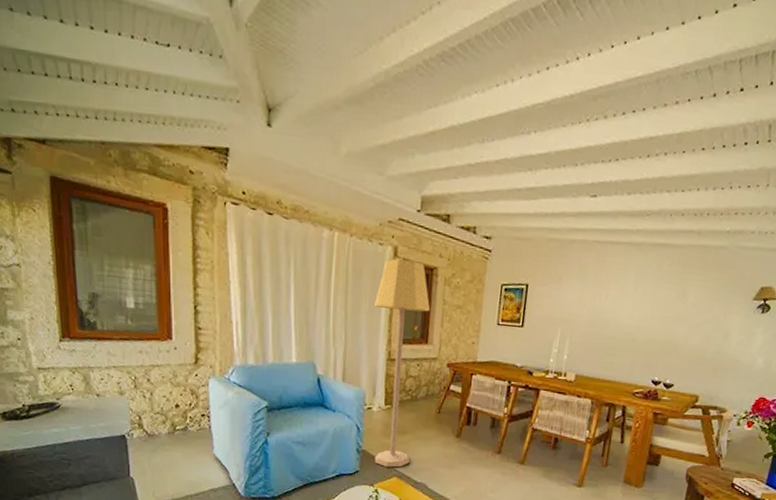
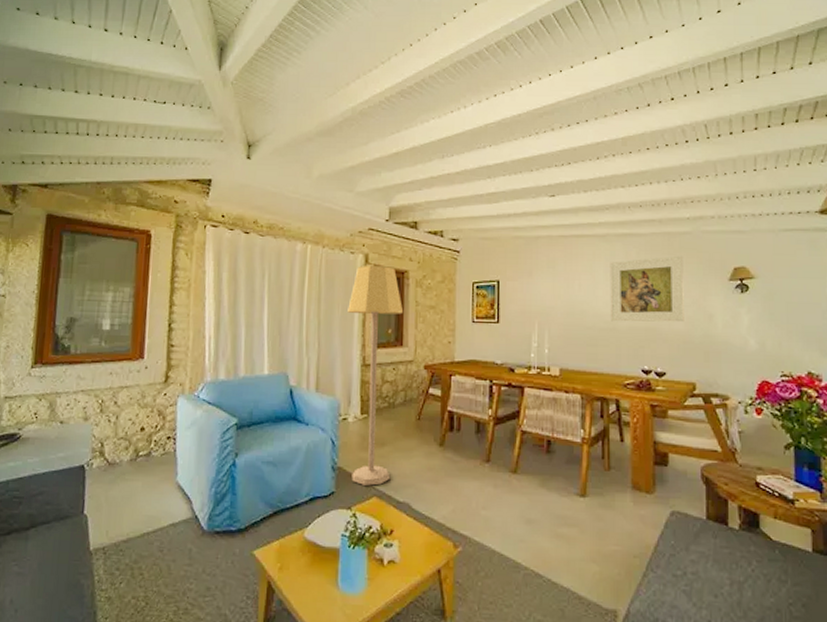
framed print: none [631,271,715,338] -> present [610,255,684,323]

